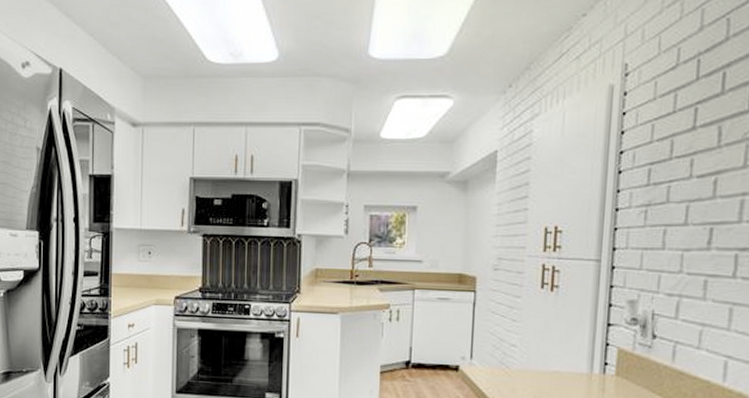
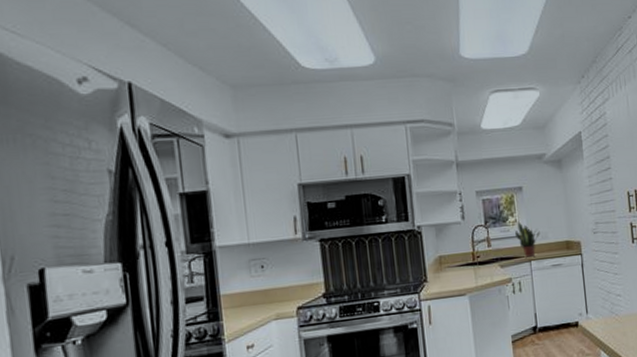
potted plant: none [401,244,430,285] -> present [515,221,540,258]

